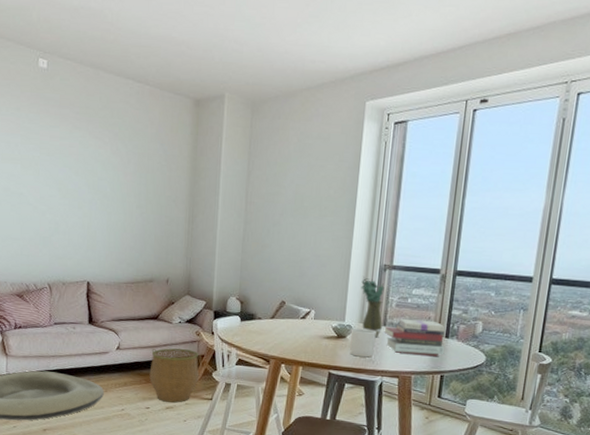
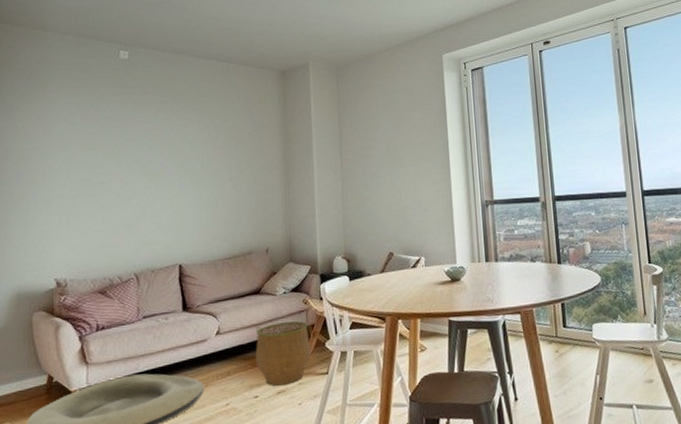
mug: present [349,328,376,358] -> none [464,267,491,299]
vase: present [361,277,385,338] -> none [466,215,495,275]
books: present [384,319,445,357] -> none [496,249,560,287]

